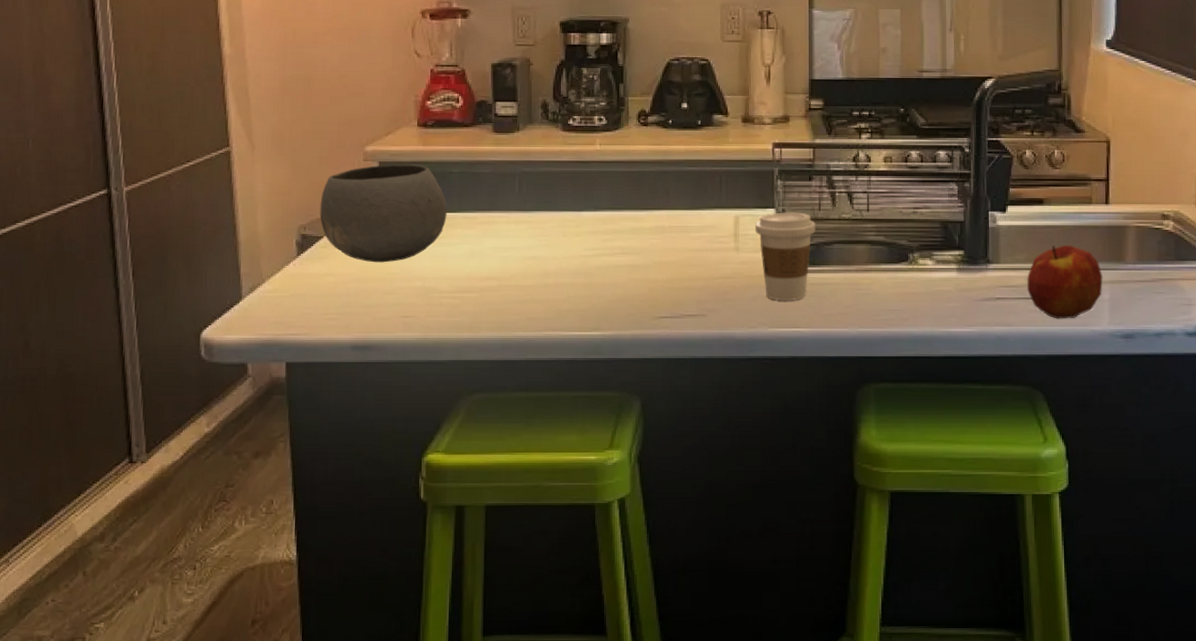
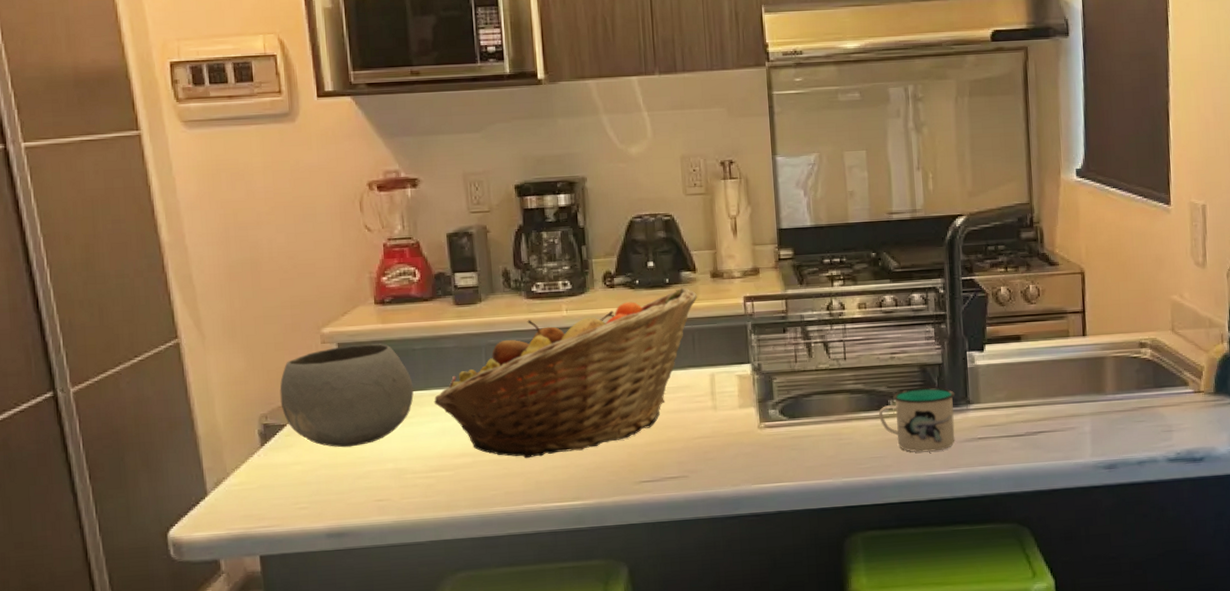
fruit basket: none [465,130,727,286] -> present [433,287,697,459]
coffee cup: present [755,212,817,301] -> none [731,365,794,457]
mug: none [897,244,975,308] -> present [878,387,956,452]
apple: present [1026,244,1103,319] -> none [1007,379,1084,455]

